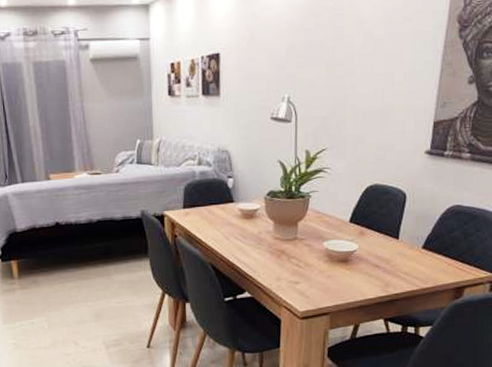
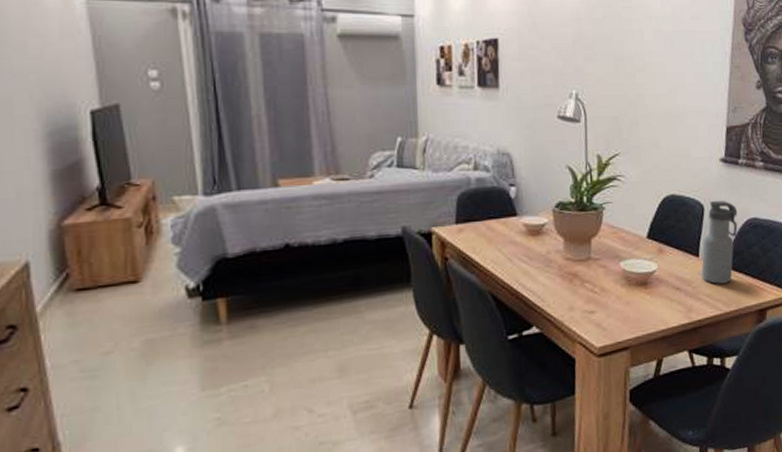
water bottle: none [400,189,441,264] -> present [701,200,738,284]

